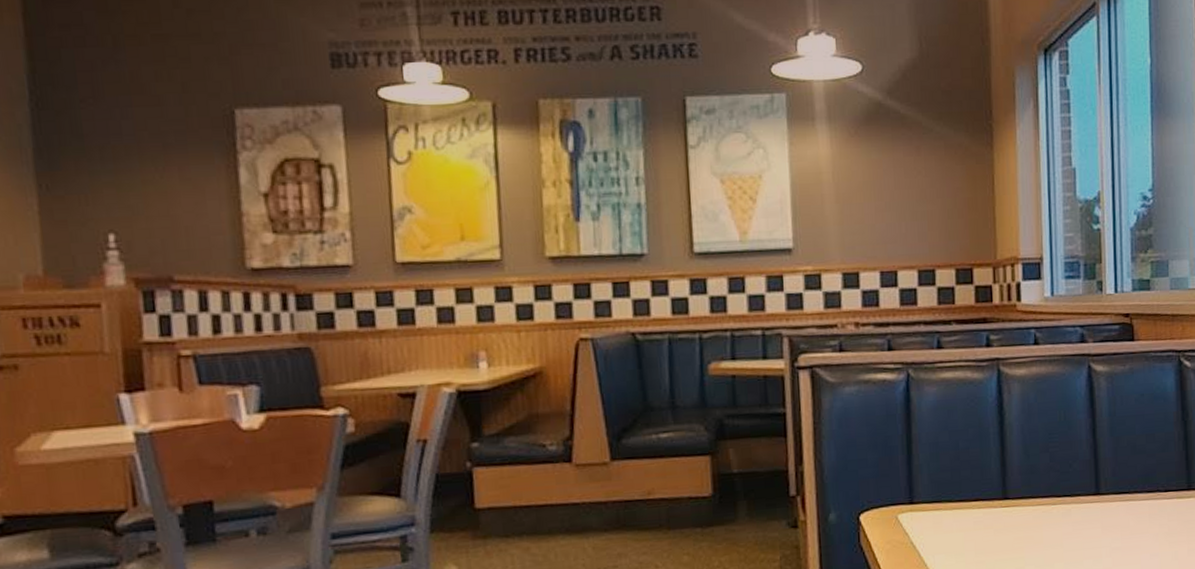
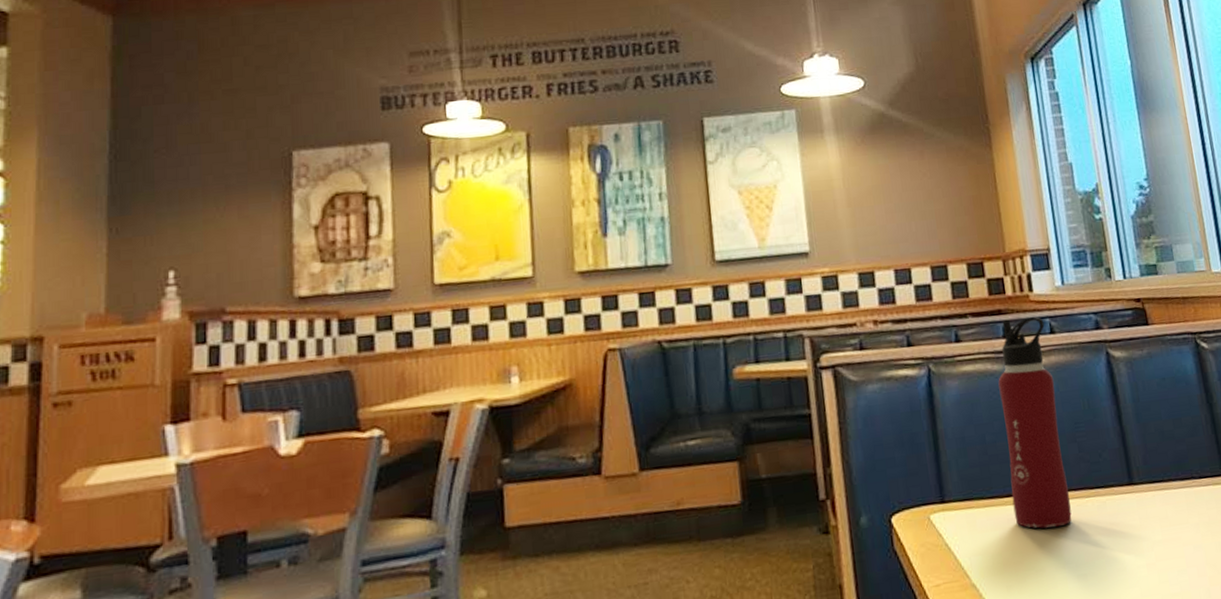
water bottle: none [977,327,1036,532] -> present [998,317,1072,529]

